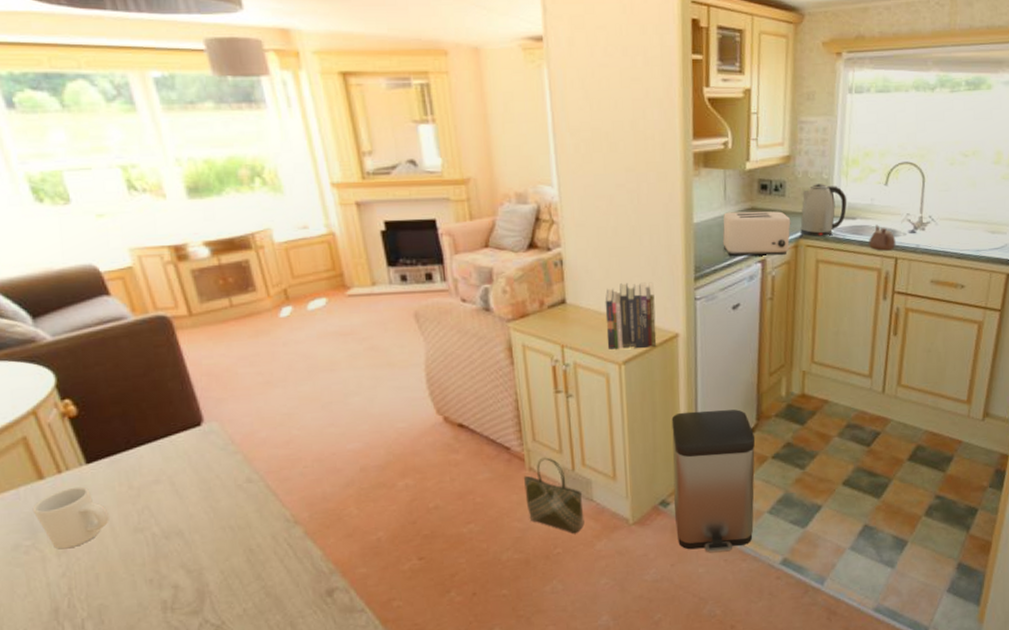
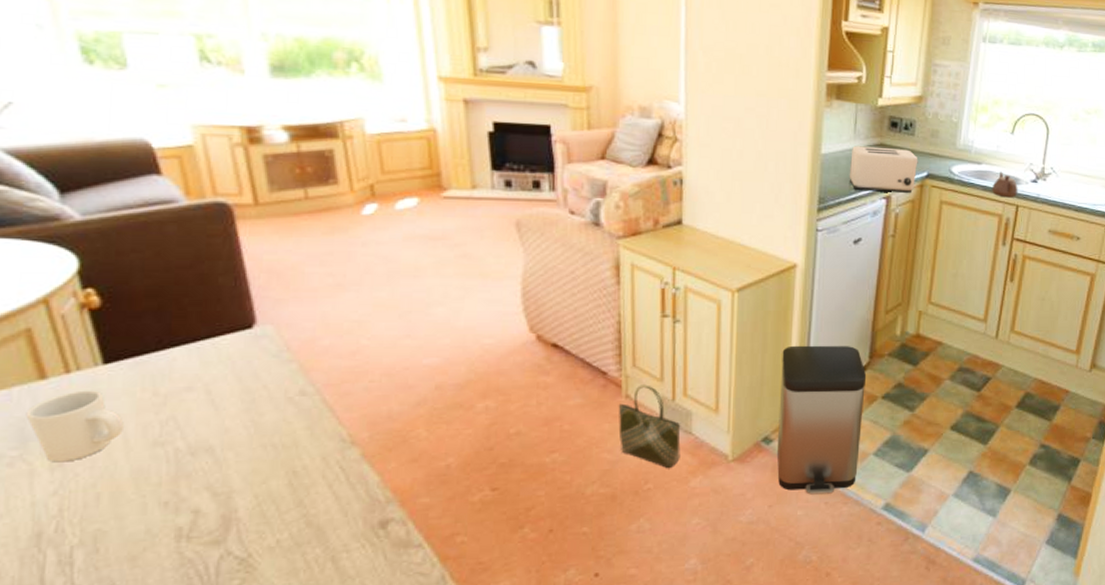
books: present [605,282,657,349] -> none [722,208,775,276]
kettle: present [800,184,847,237] -> none [927,126,974,179]

